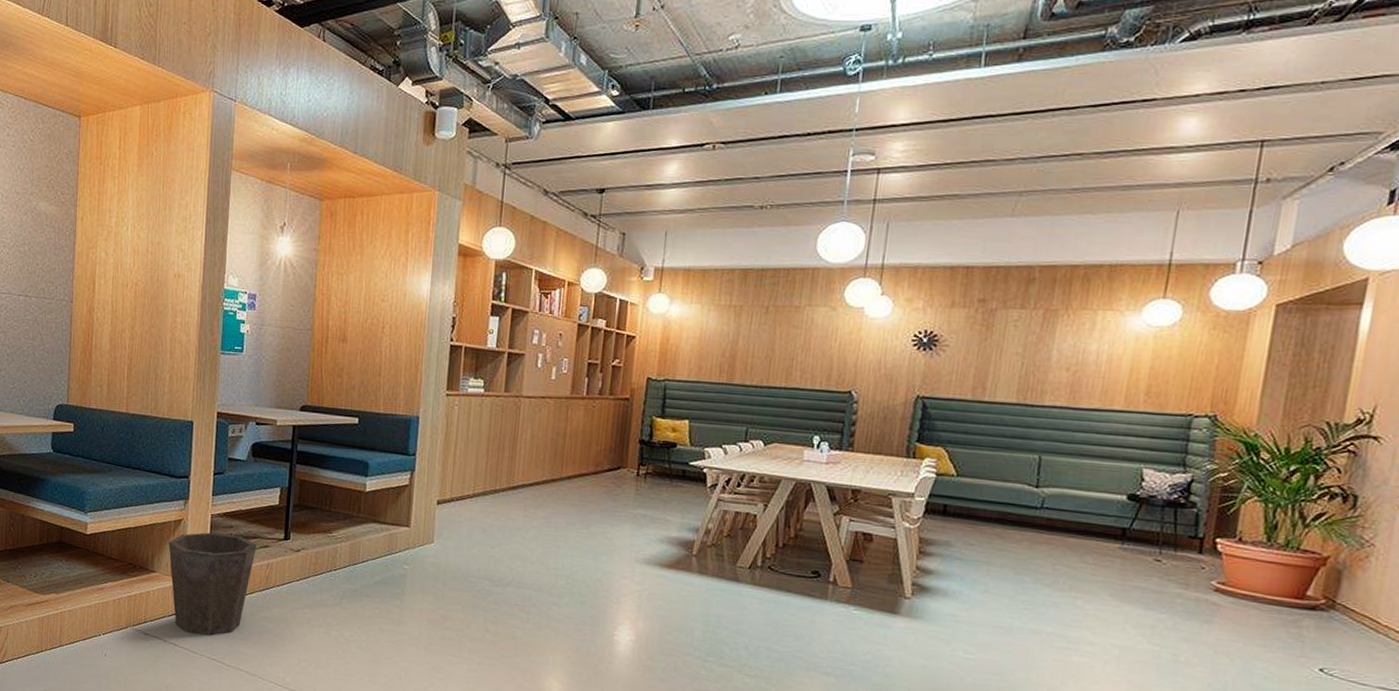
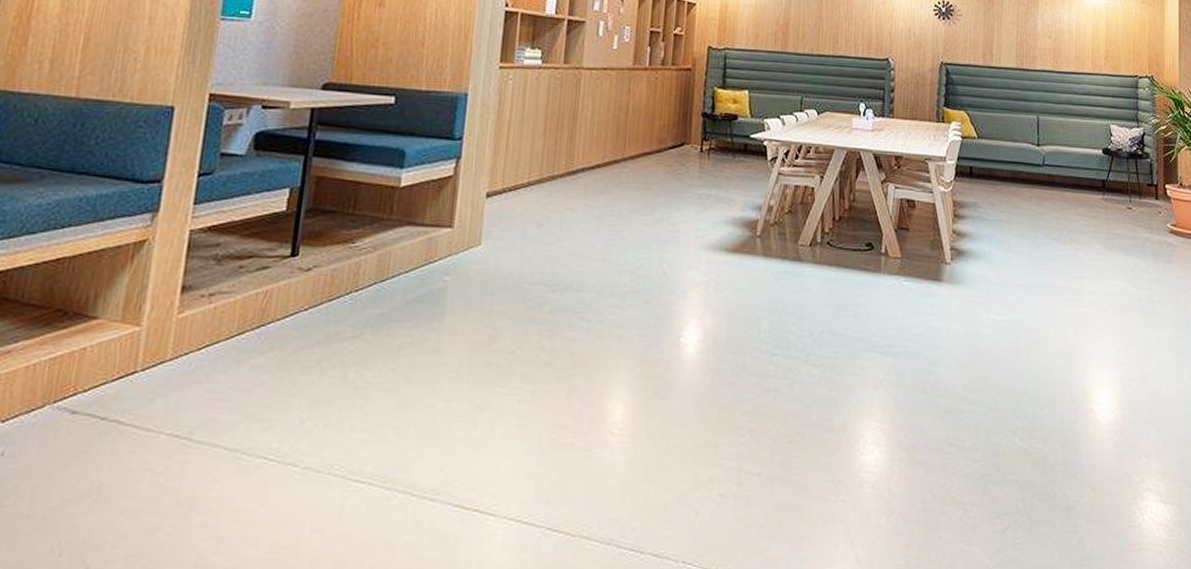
waste bin: present [168,532,257,636] -> none [121,255,252,403]

